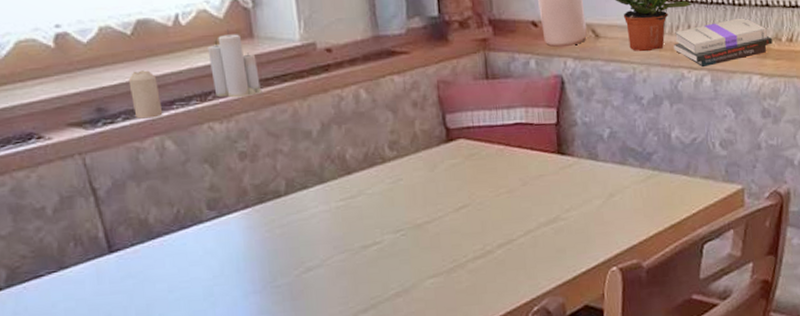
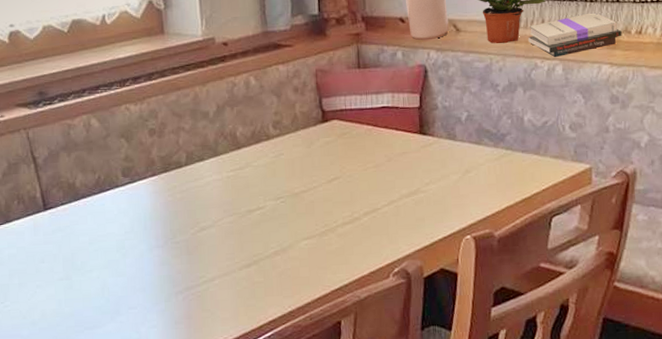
candle: present [128,70,163,119] -> none [64,61,90,101]
candle: present [207,29,262,98] -> none [127,27,170,84]

